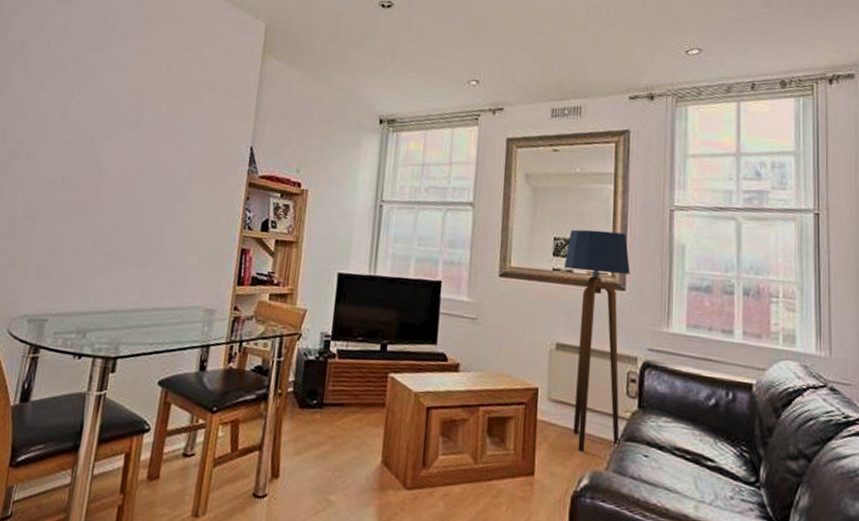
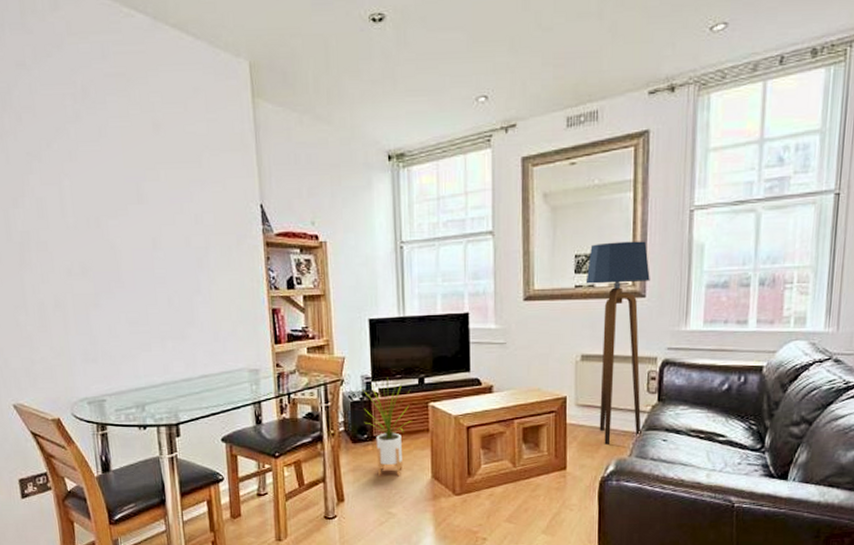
house plant: none [316,337,370,455] -> present [361,377,413,476]

